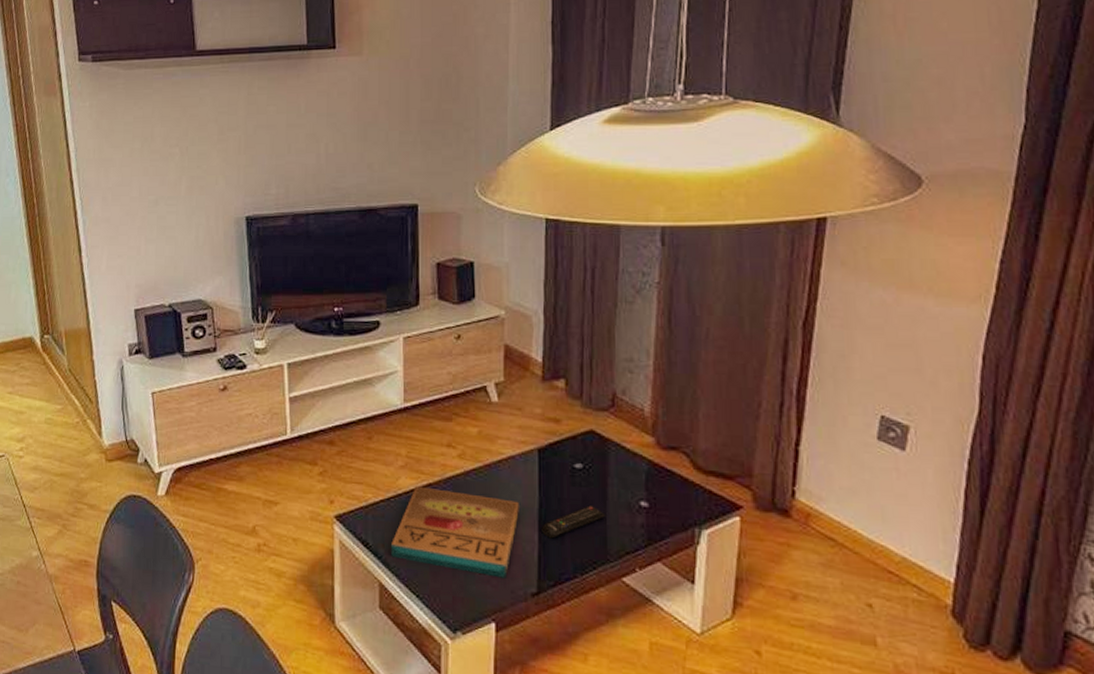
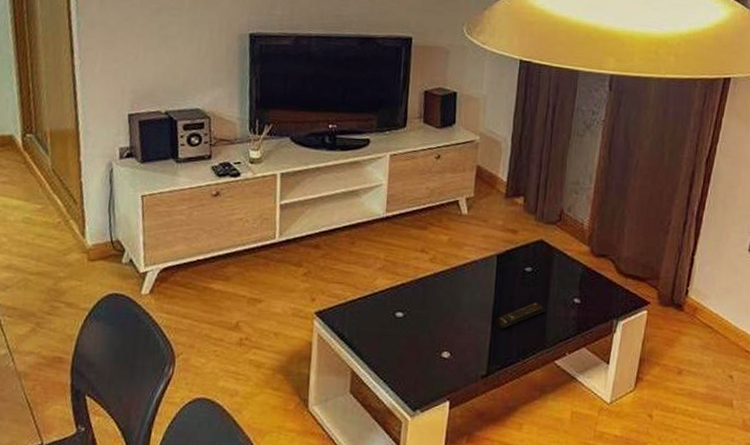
pizza box: present [391,486,519,578] -> none [364,286,478,364]

